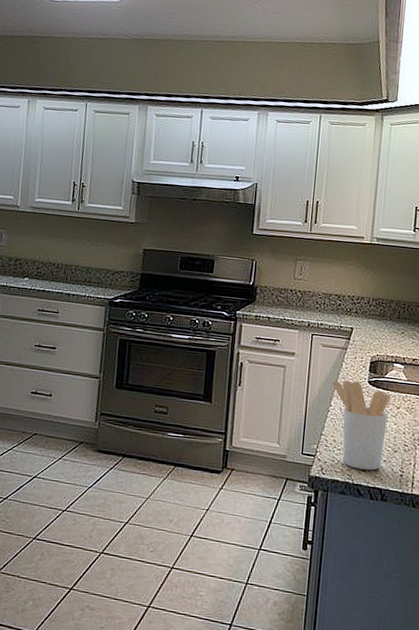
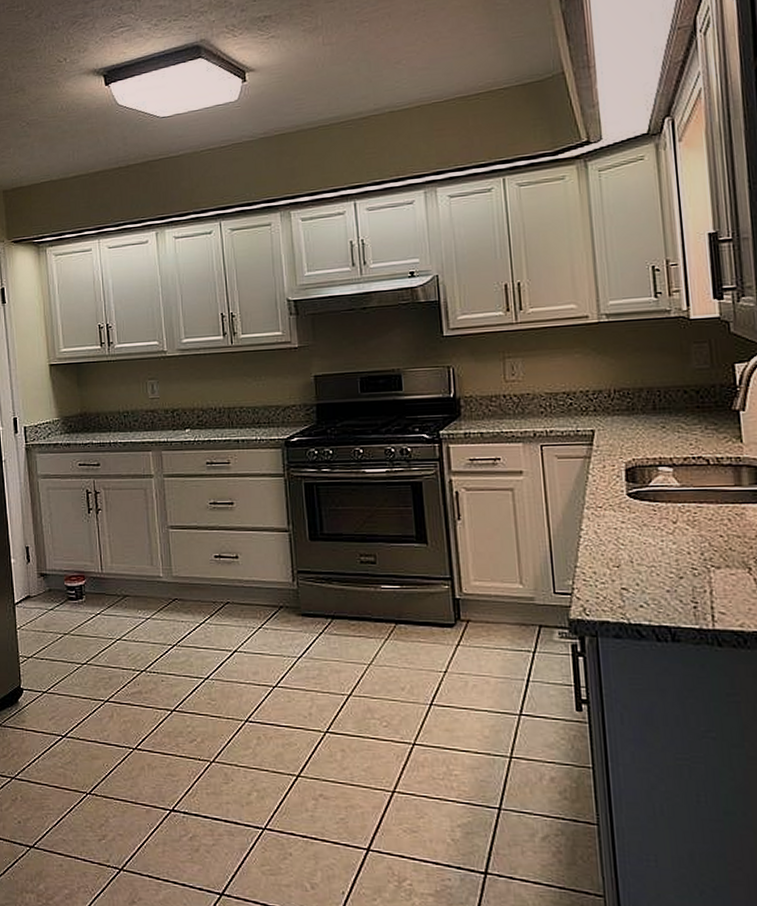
utensil holder: present [332,380,390,471] -> none [579,496,665,605]

